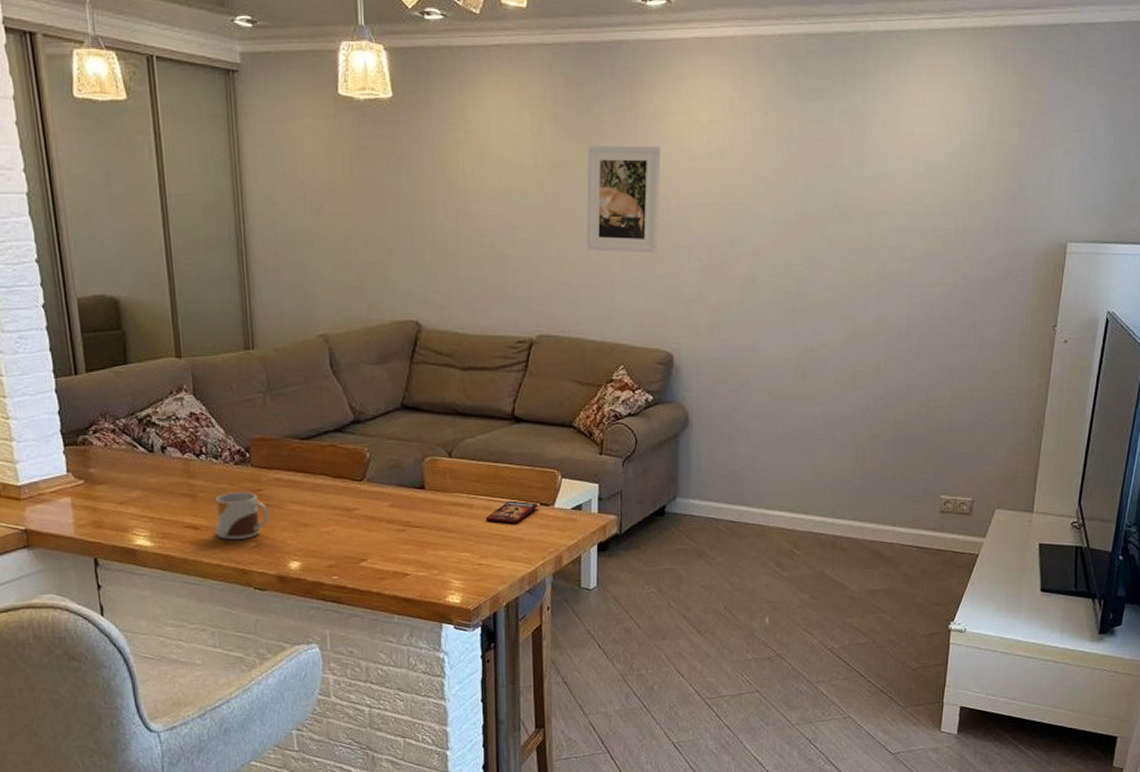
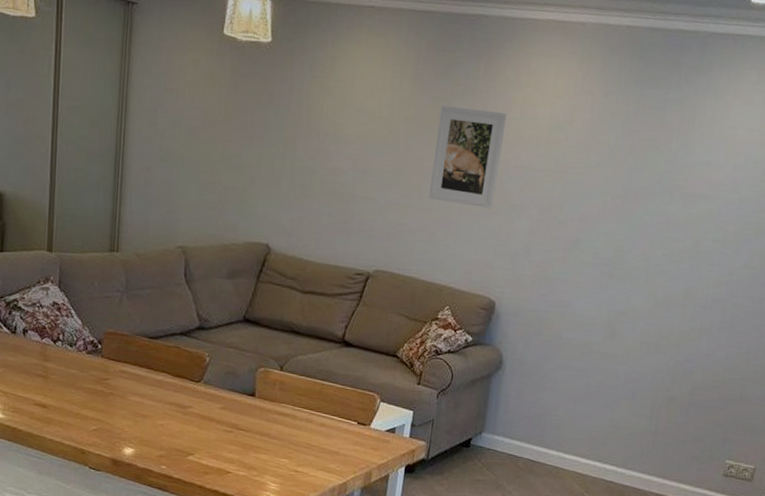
mug: present [215,492,269,539] -> none [62,378,112,422]
smartphone: present [485,500,538,524] -> none [306,416,356,438]

